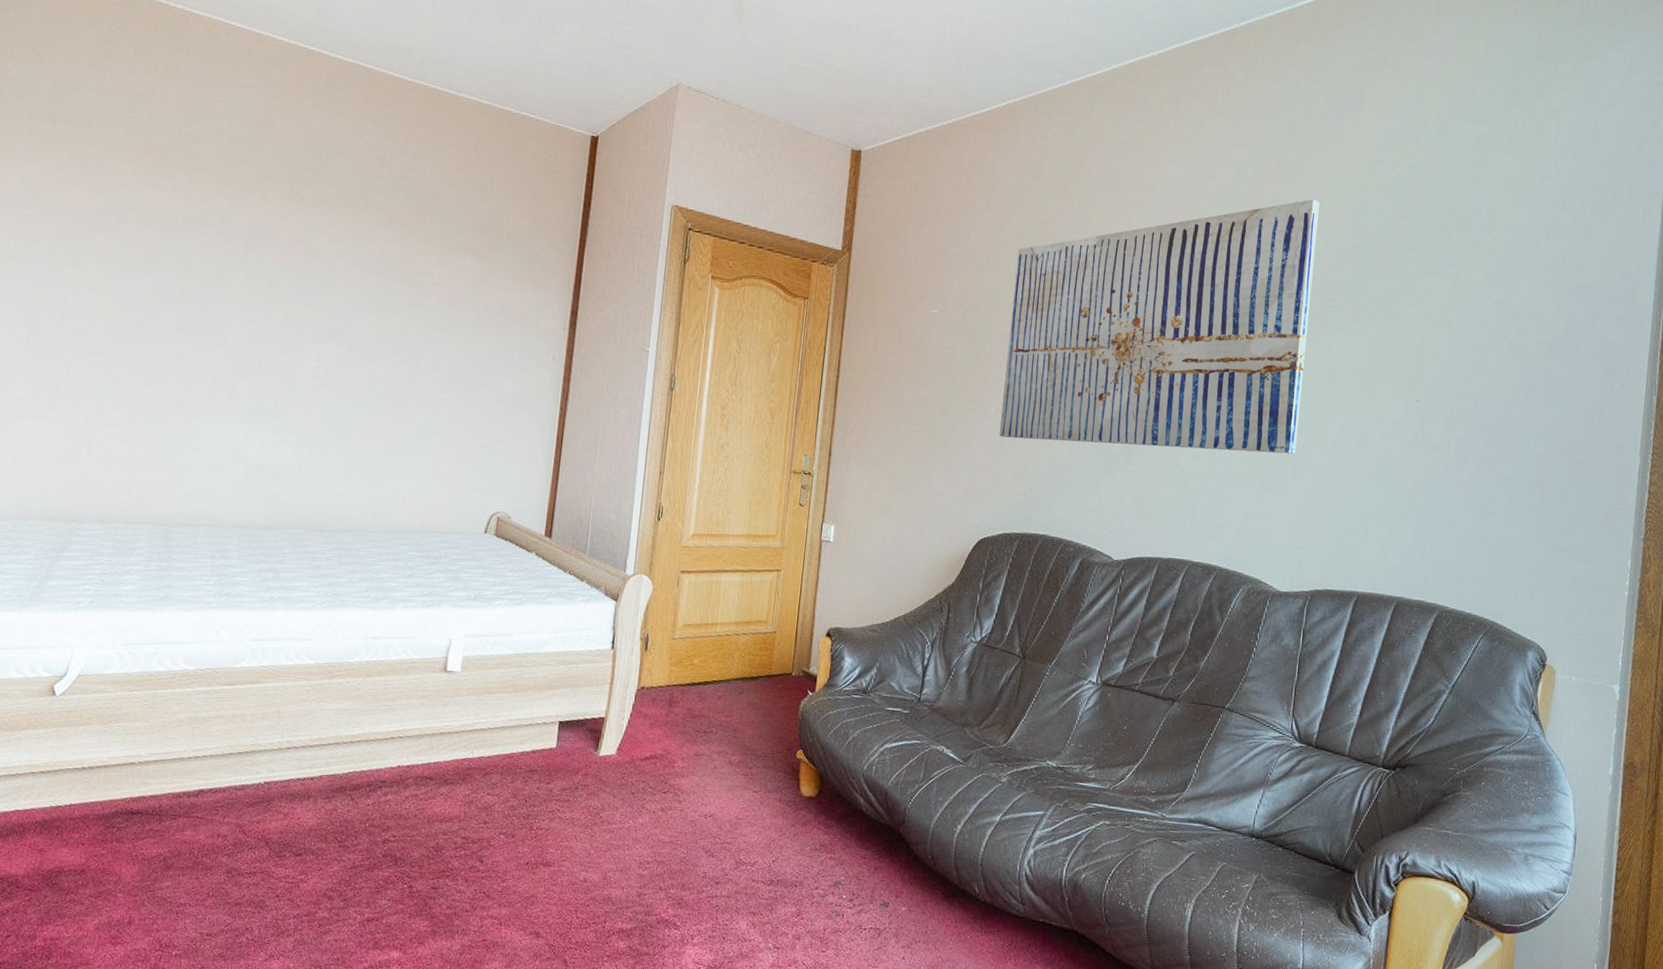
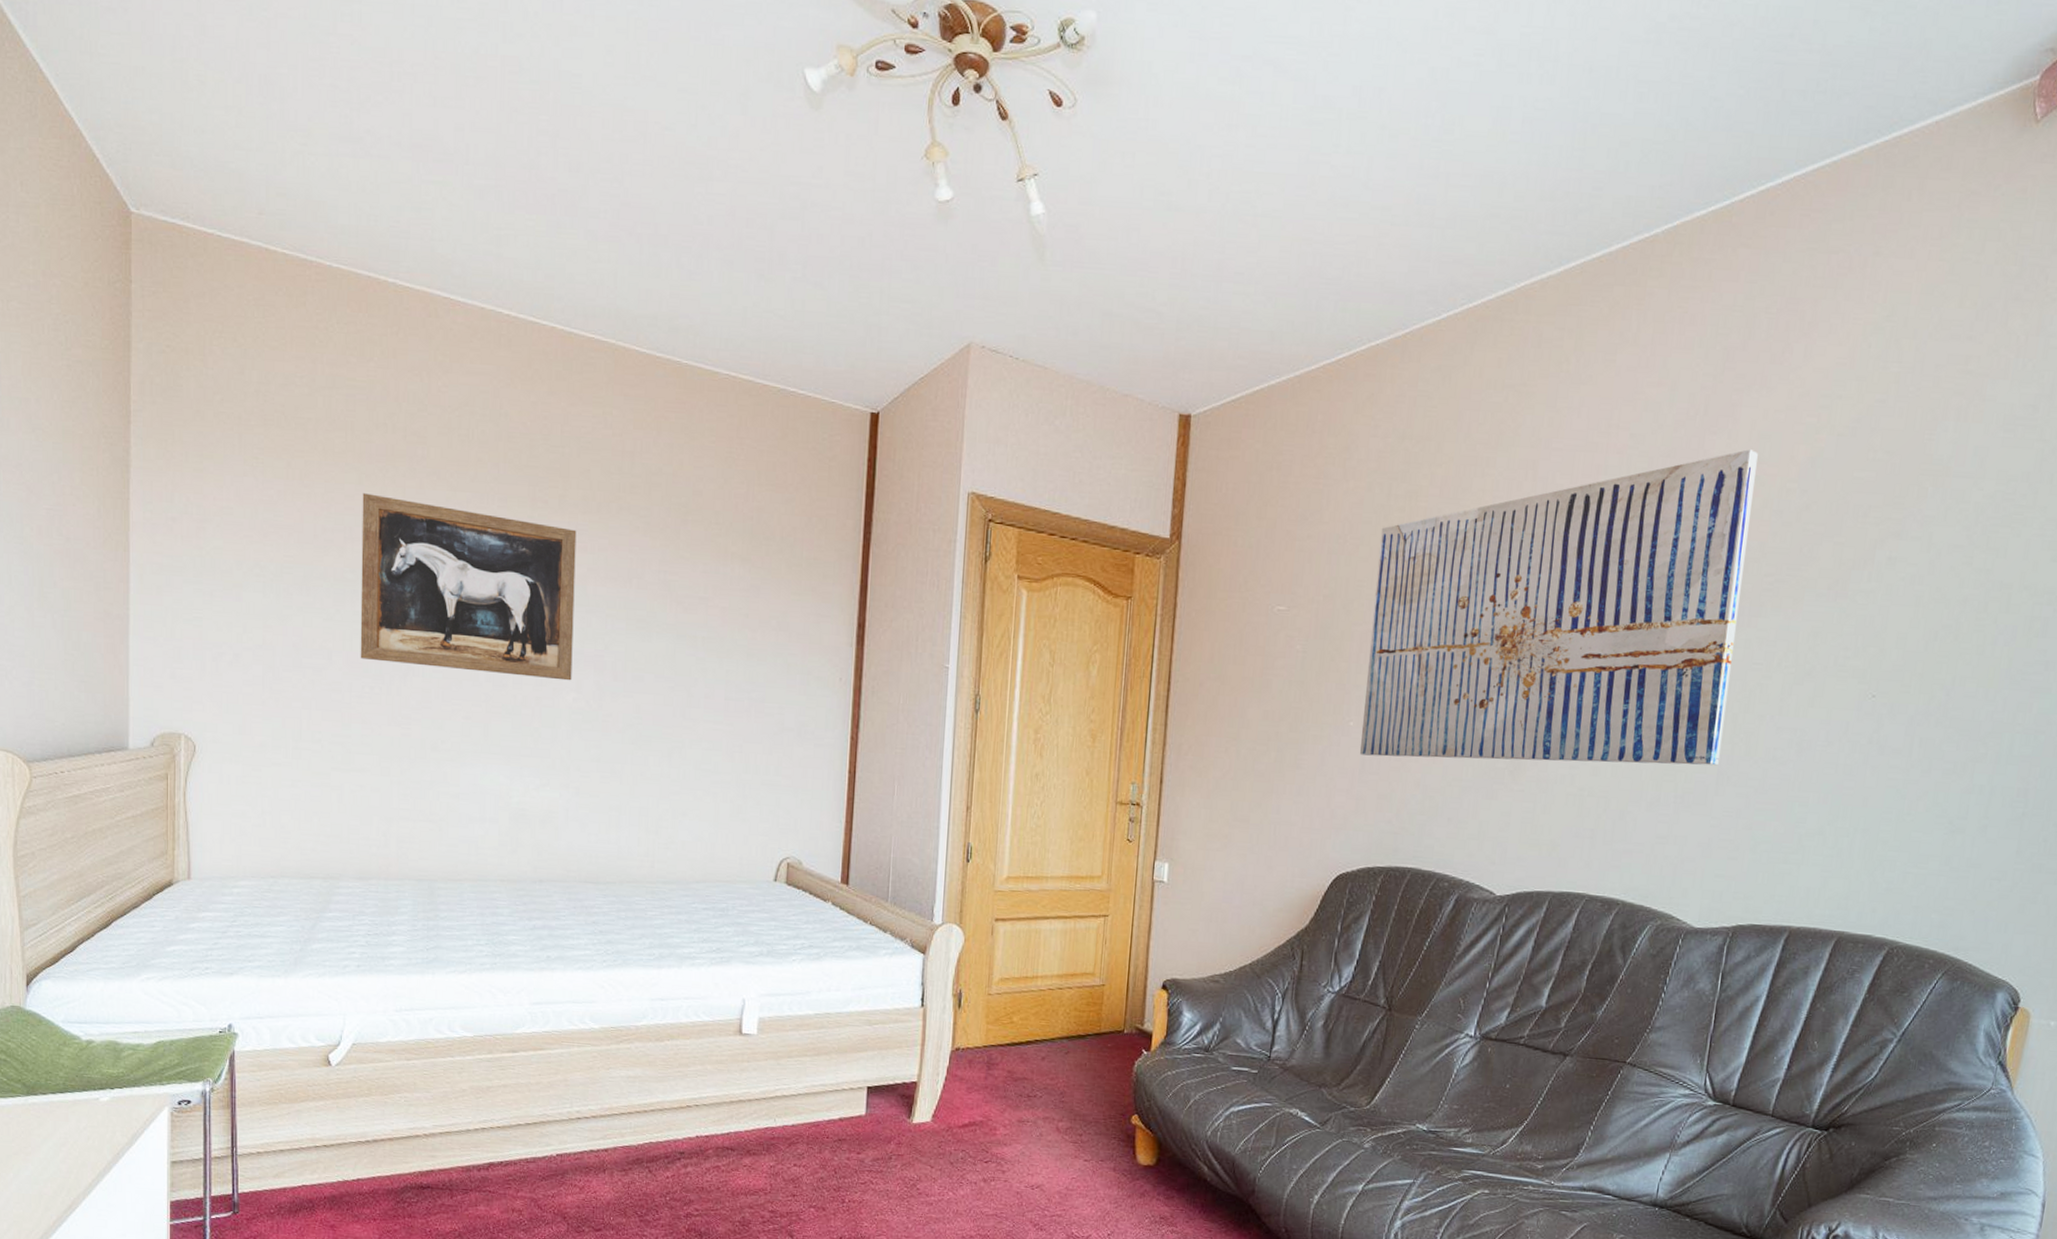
wall art: none [120,182,327,351] -> present [360,493,577,681]

